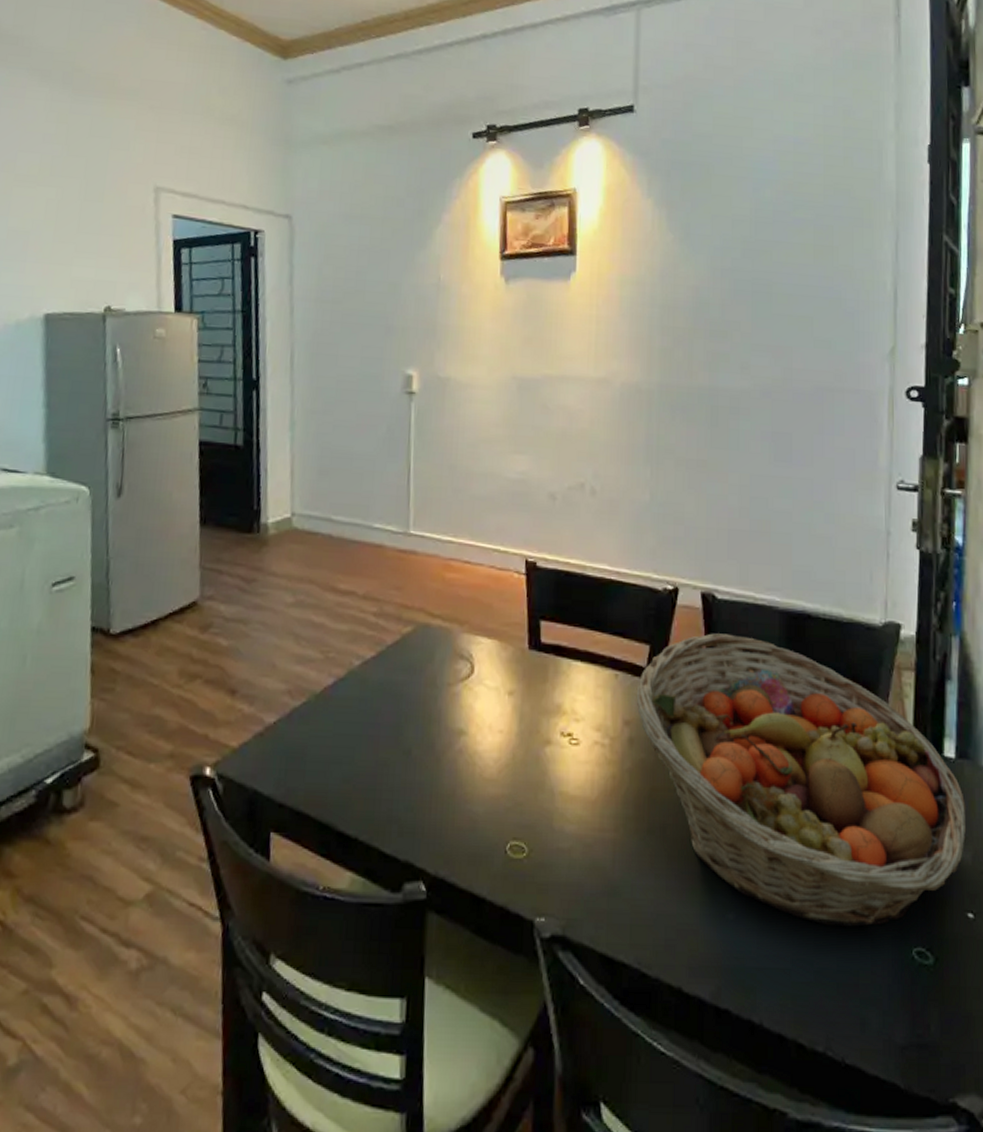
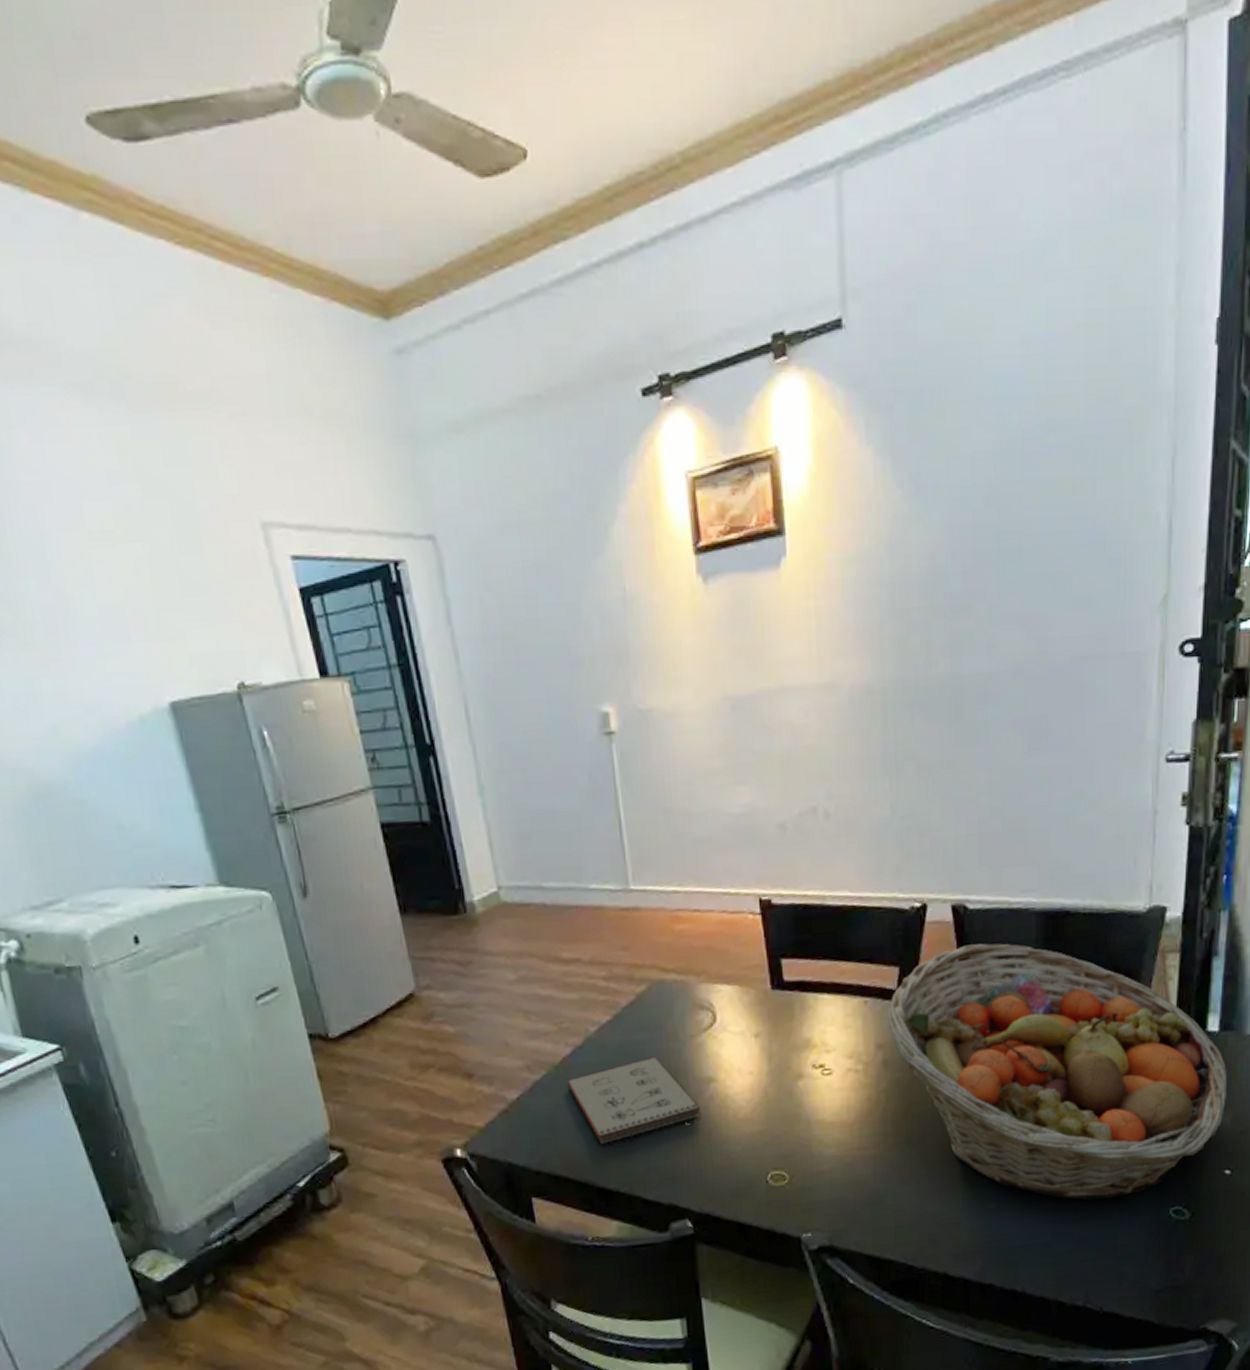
notepad: none [324,699,449,789] -> present [566,1056,702,1148]

